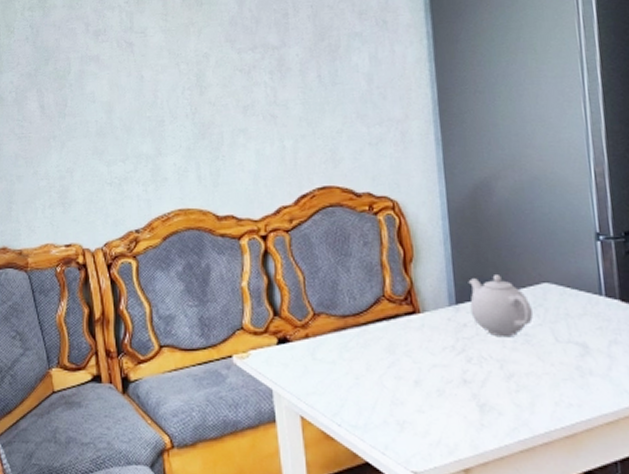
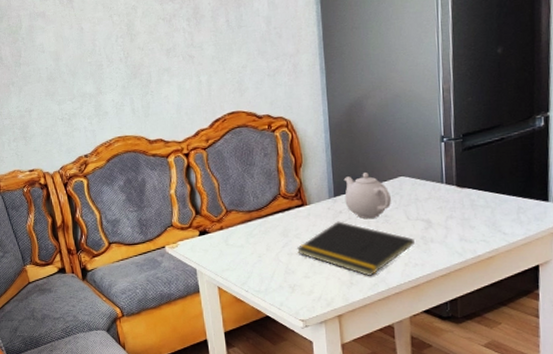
notepad: none [407,337,567,416] -> present [297,221,414,276]

